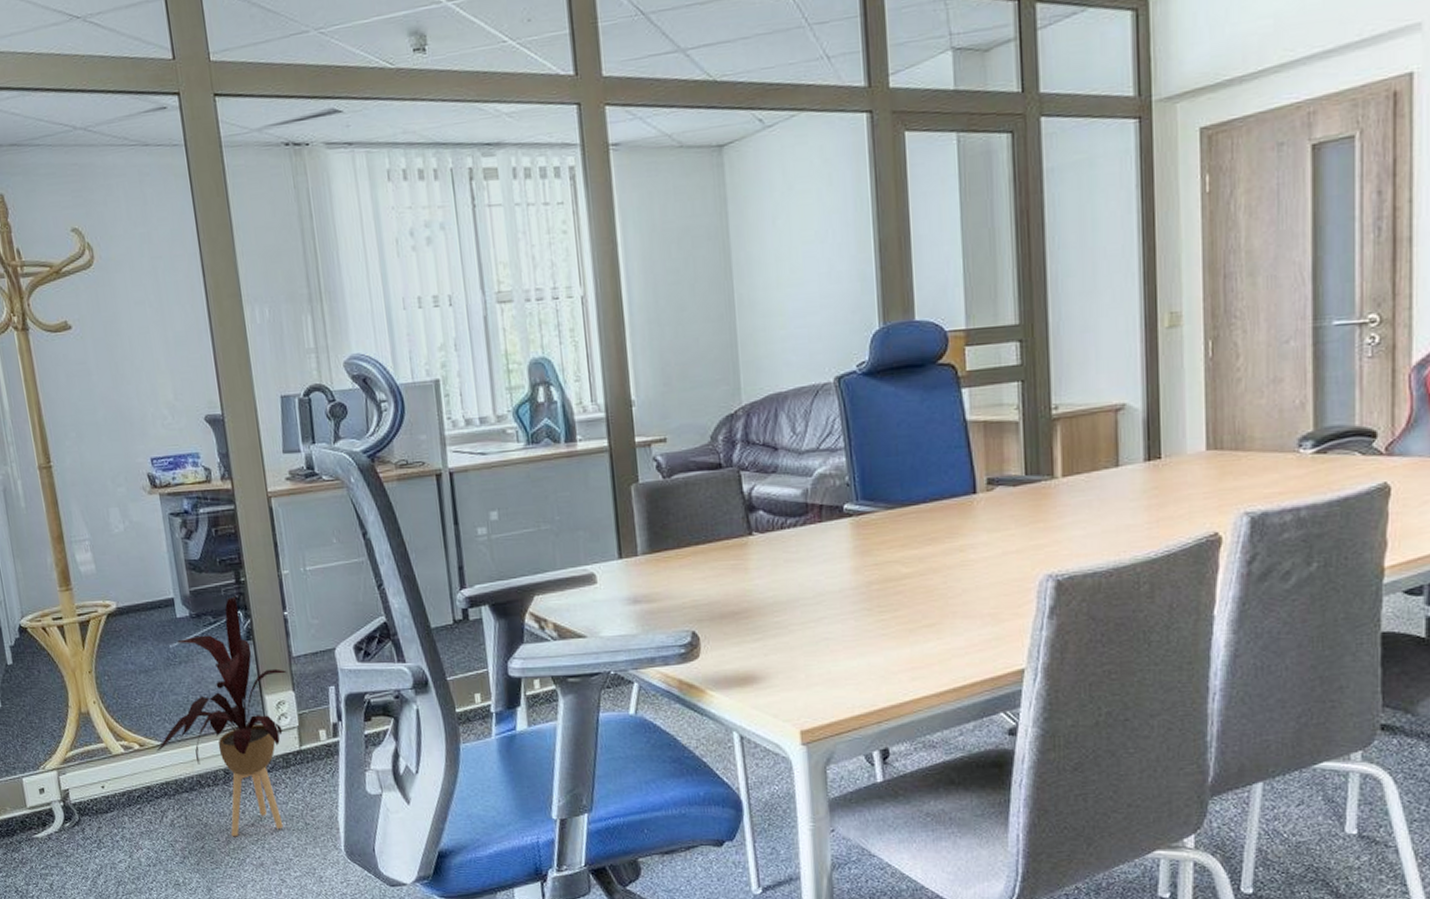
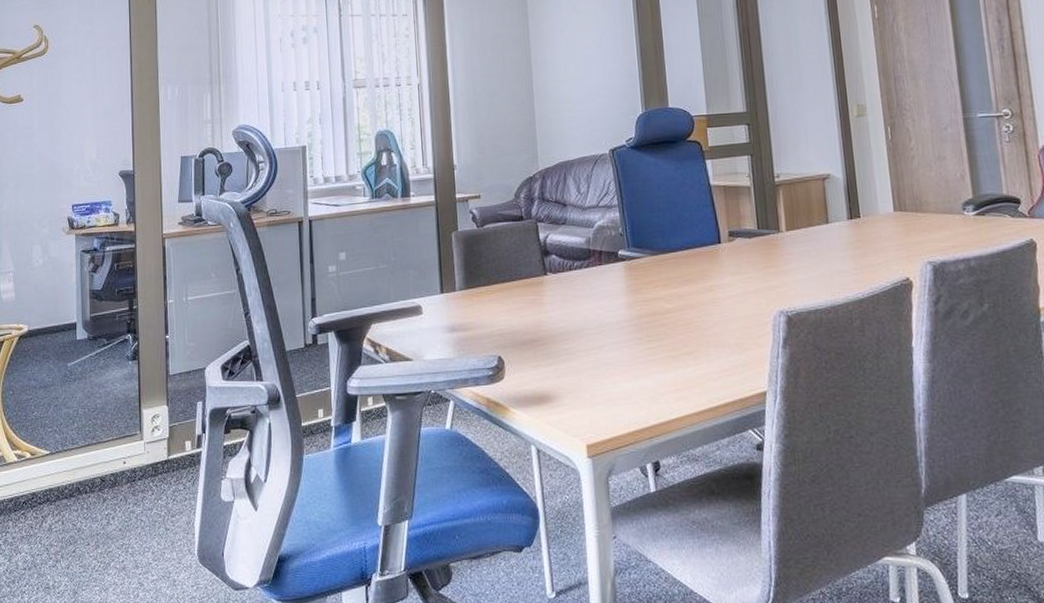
house plant: present [156,596,287,837] -> none [45,321,163,542]

